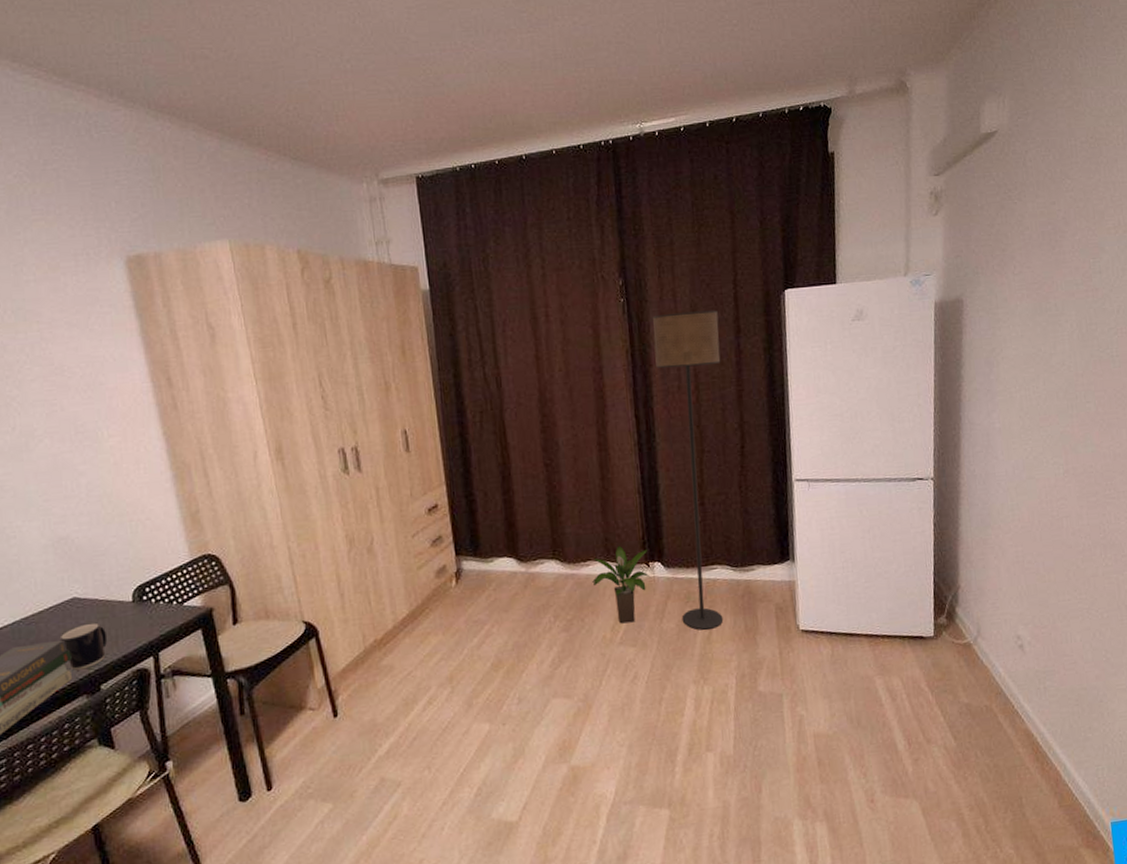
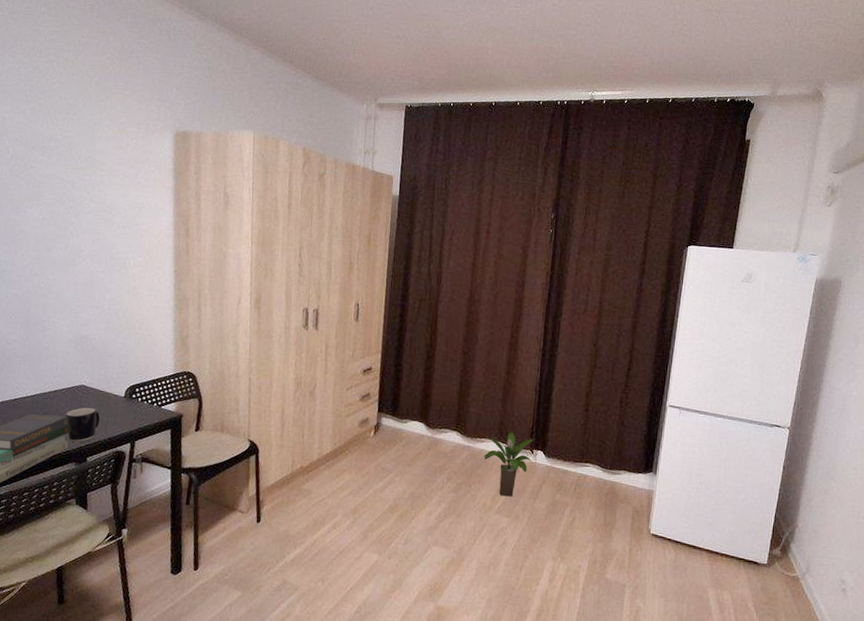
floor lamp: present [652,310,723,630] -> none [552,248,628,517]

